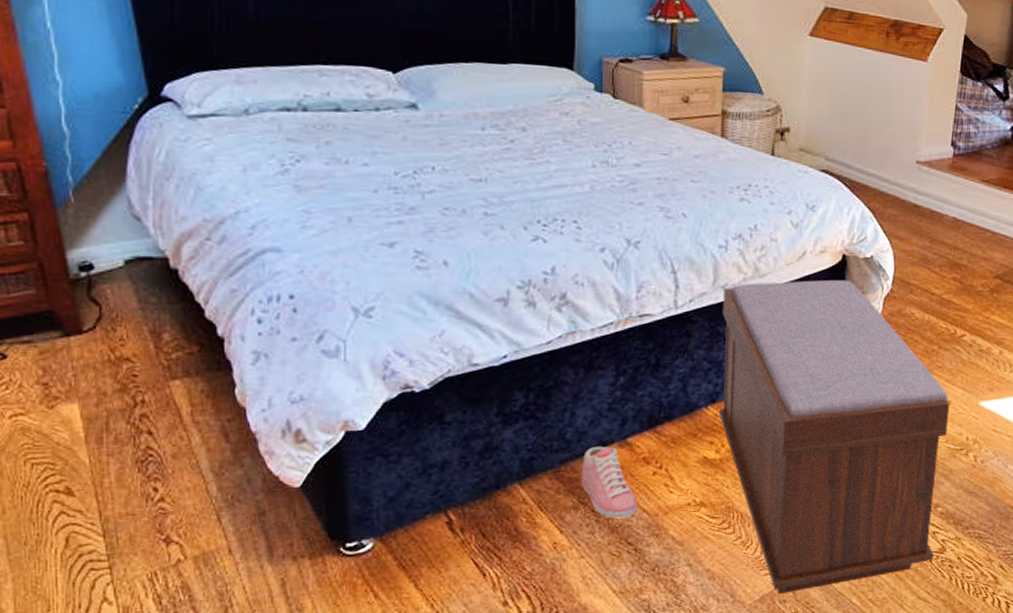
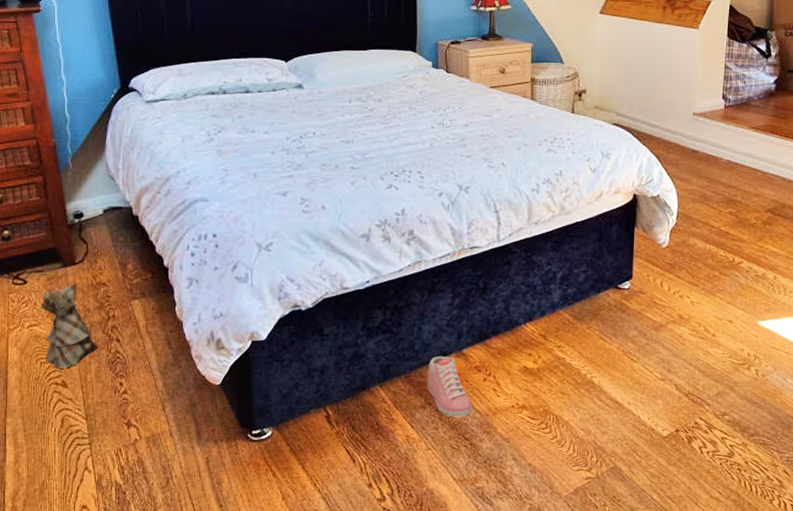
plush toy: none [29,357,121,471] -> present [41,282,99,369]
bench: present [719,279,950,594] -> none [536,215,732,488]

